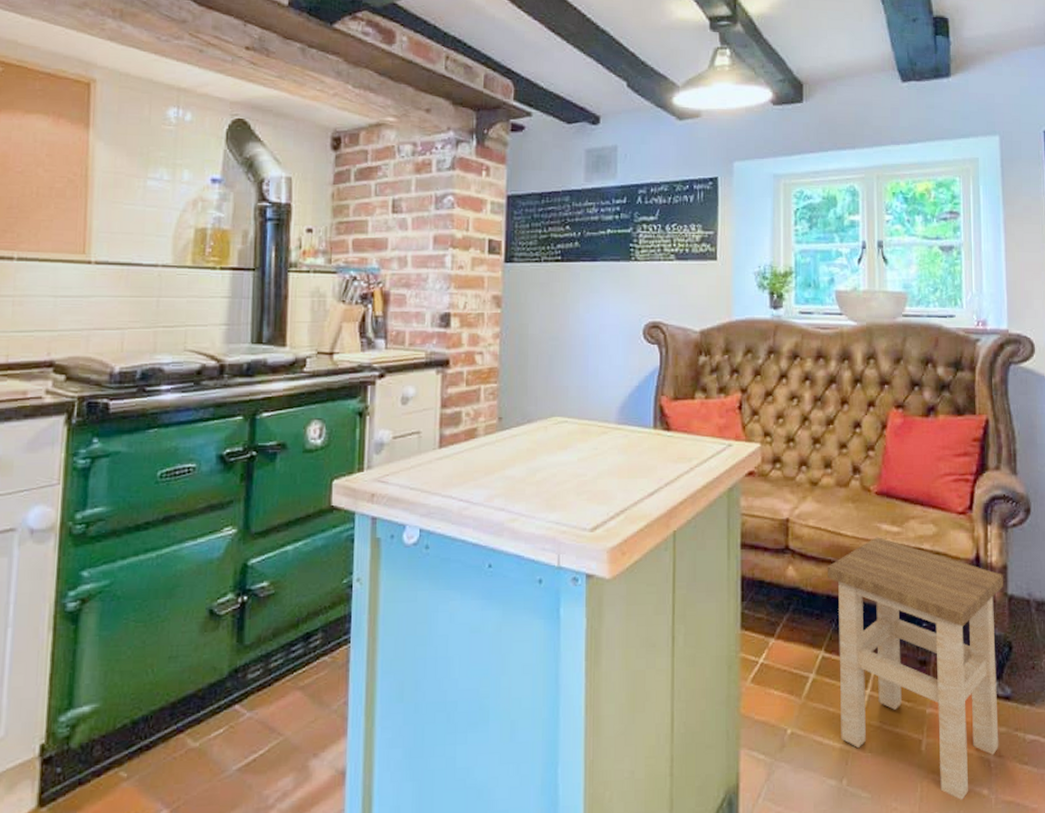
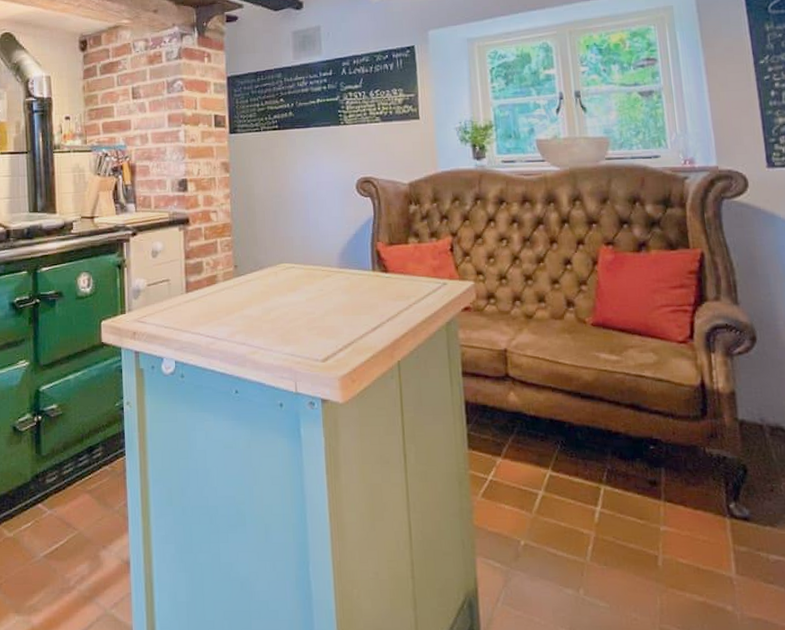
stool: present [826,537,1003,801] -> none [547,365,741,616]

